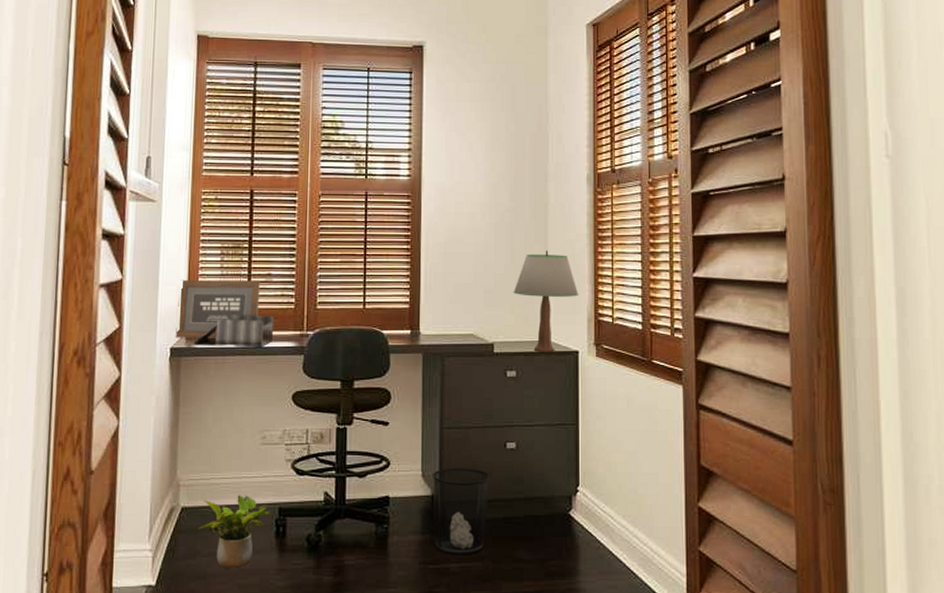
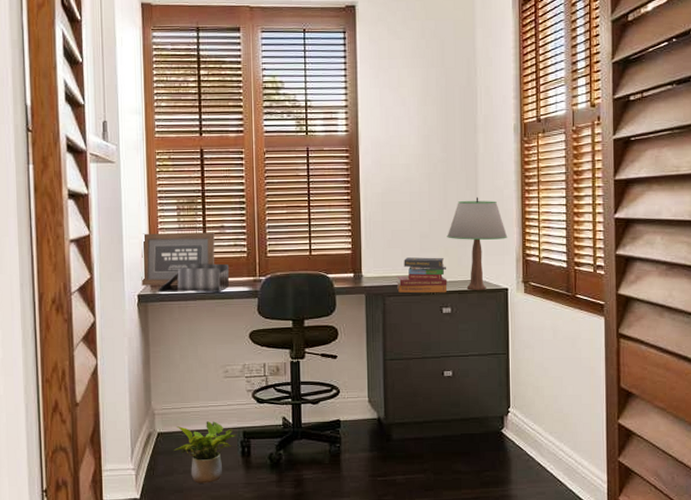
waste bin: present [431,468,490,556] -> none [377,394,430,469]
books: none [456,314,513,355] -> present [396,257,448,293]

